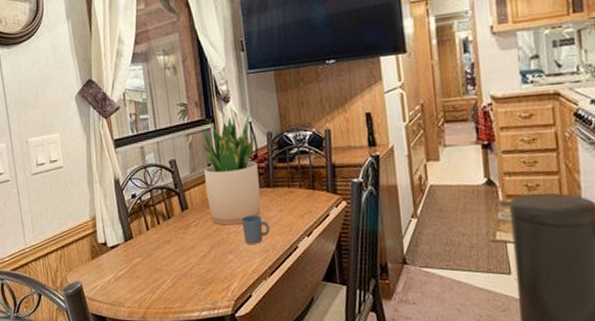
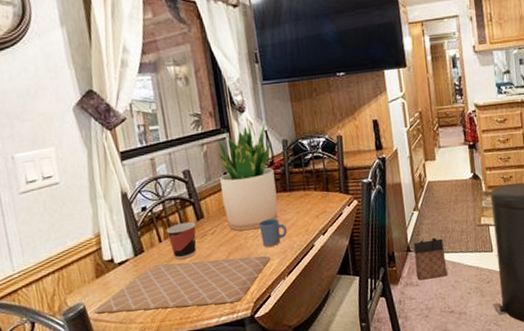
placemat: none [89,252,253,299] -> present [94,256,271,314]
cup: none [153,211,181,249] -> present [166,221,197,260]
bag: none [410,251,452,299] -> present [413,238,448,281]

